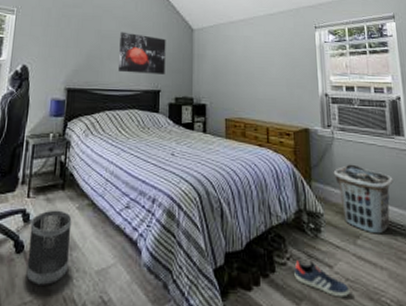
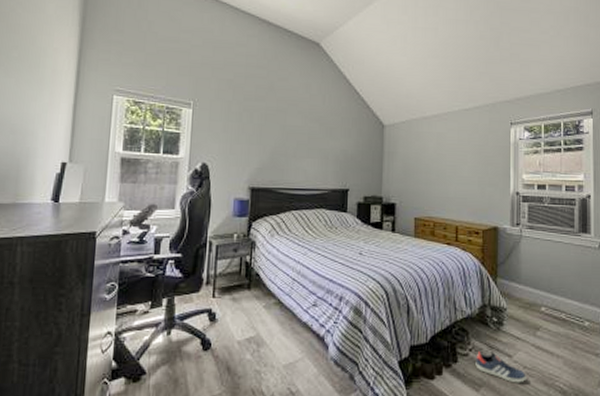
wastebasket: present [26,210,72,285] -> none [214,309,259,379]
wall art: present [119,31,166,74] -> none [305,127,355,173]
clothes hamper: present [333,164,393,234] -> none [519,261,576,326]

